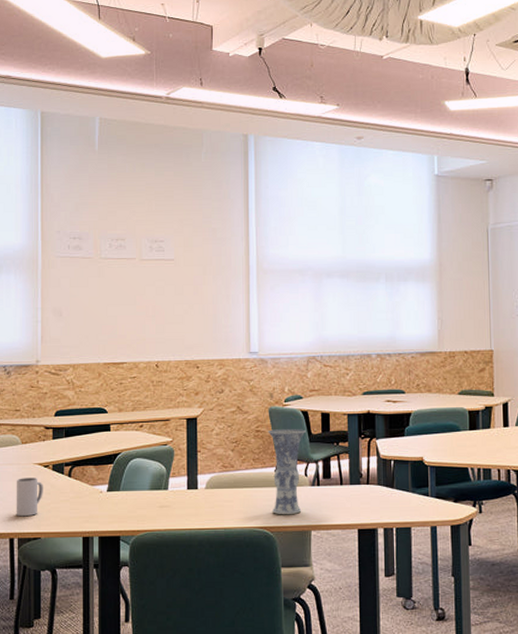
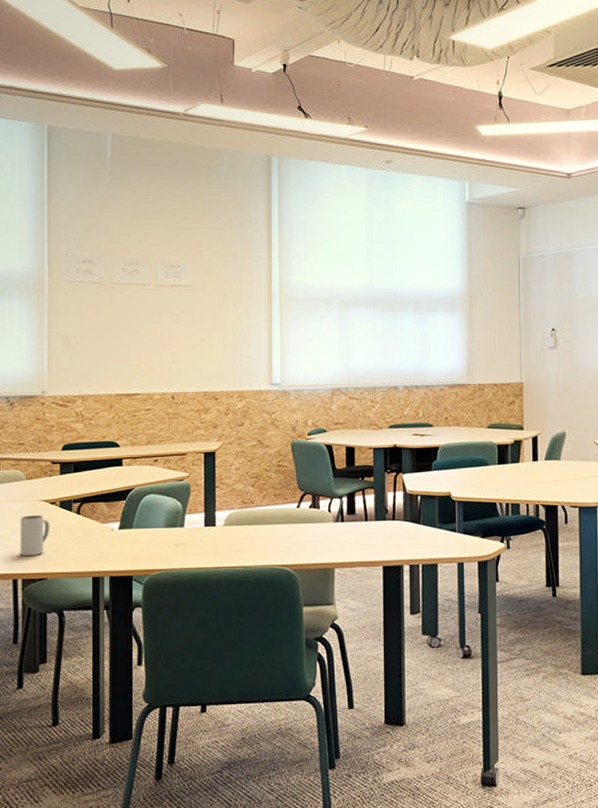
vase: present [268,429,306,515] -> none [290,463,329,553]

